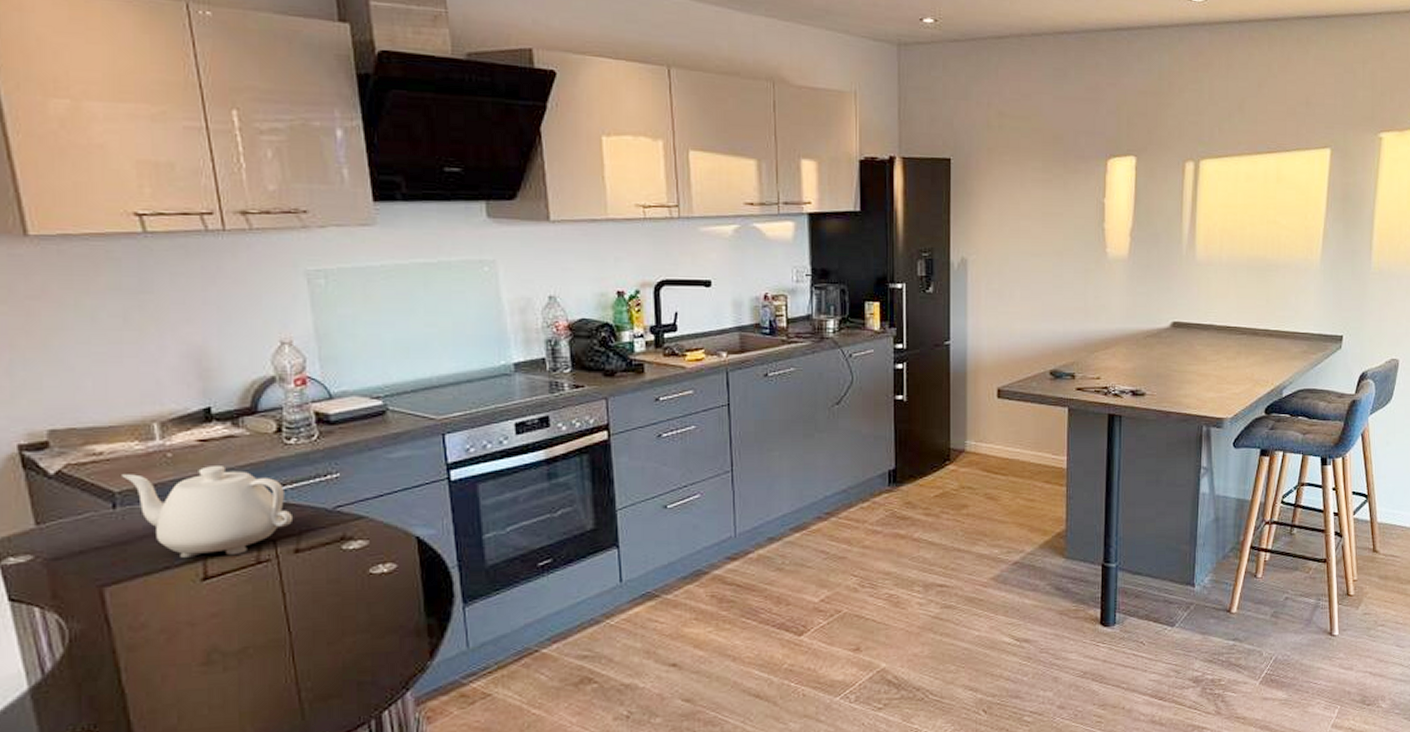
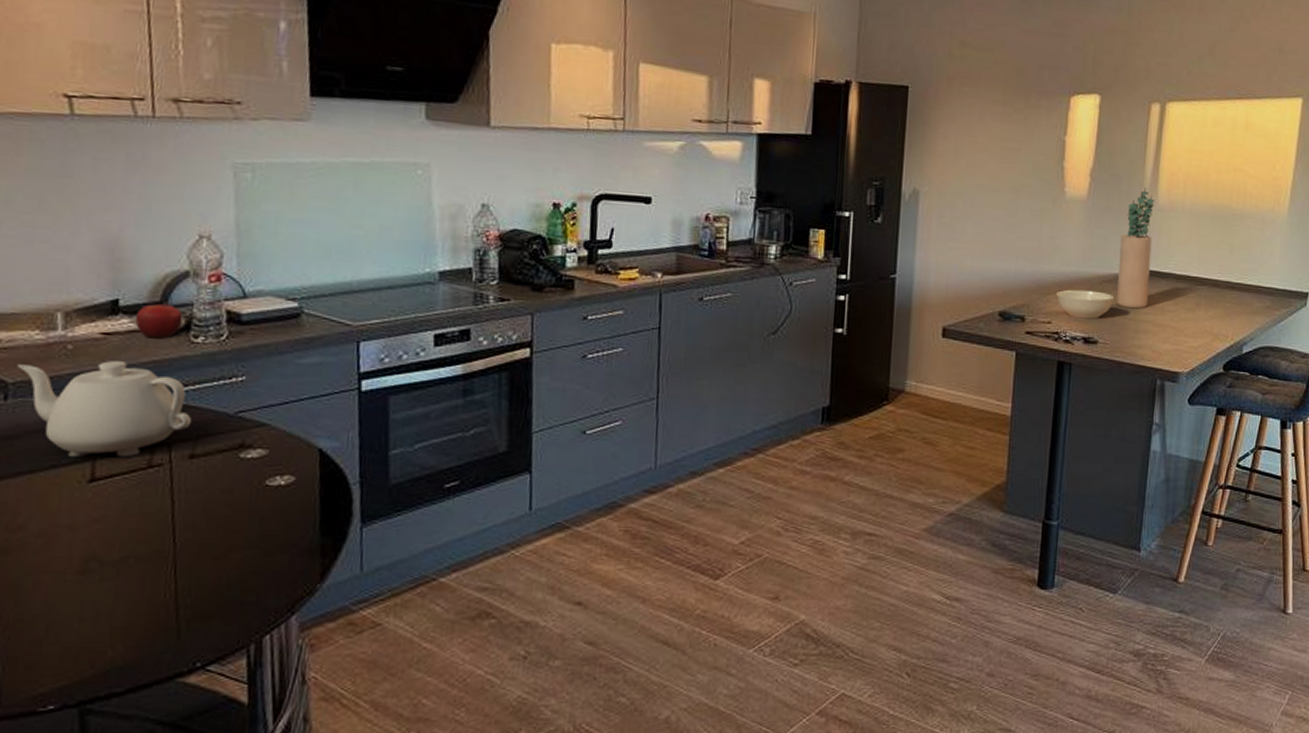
fruit: none [228,406,274,443] -> present [134,301,183,339]
bowl: none [1104,345,1158,373] -> present [1056,289,1113,319]
vase: none [1162,244,1192,361] -> present [1117,188,1154,309]

